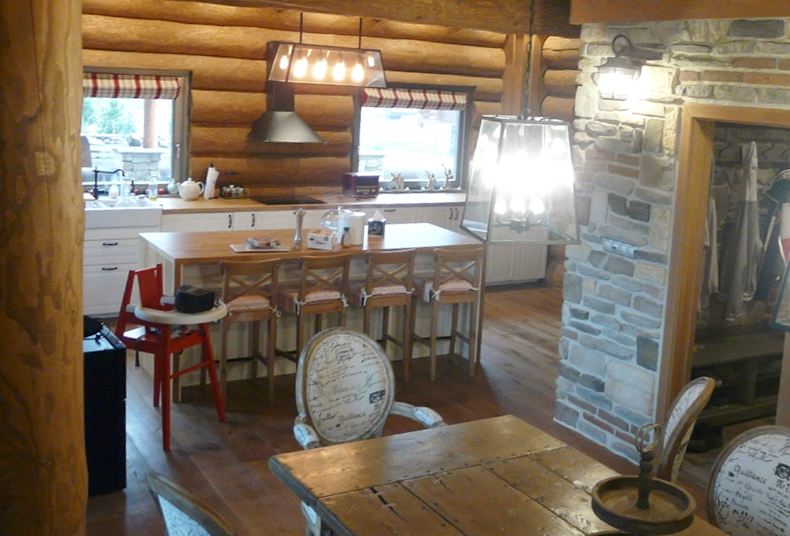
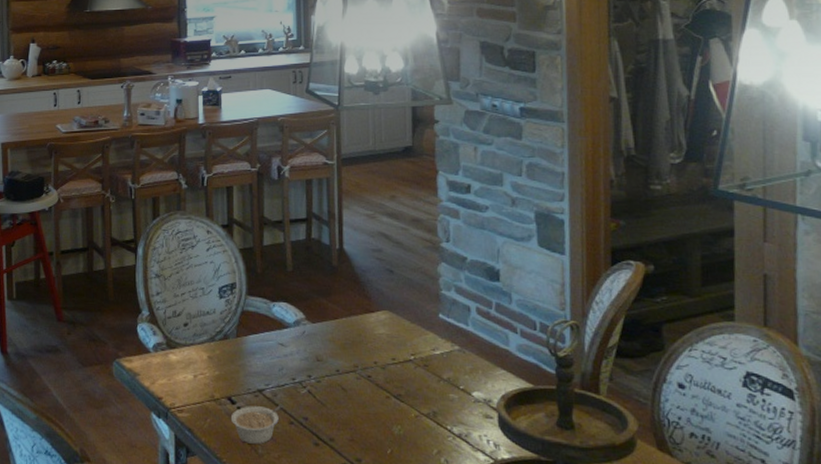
legume: none [371,492,418,526] -> present [230,404,284,444]

